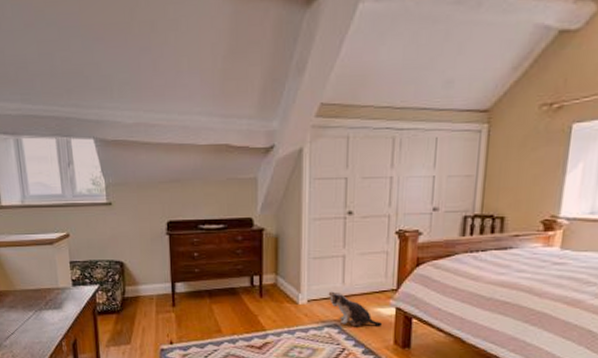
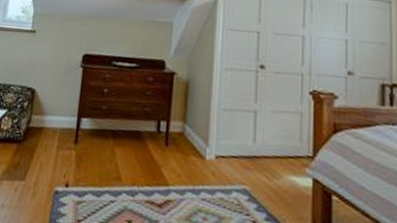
plush toy: present [328,291,383,327] -> none [238,149,299,199]

